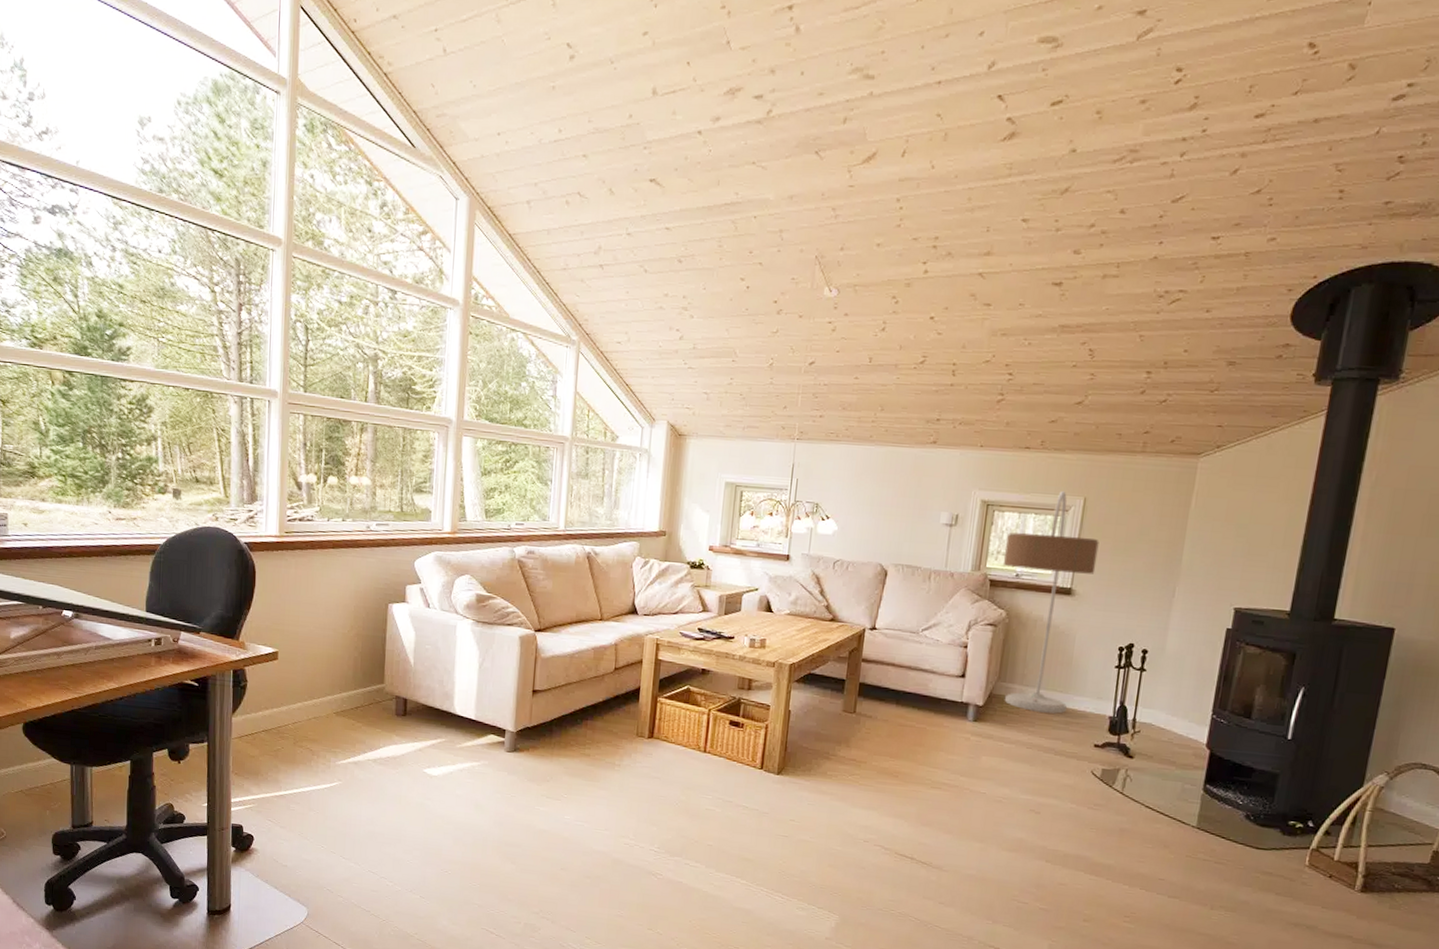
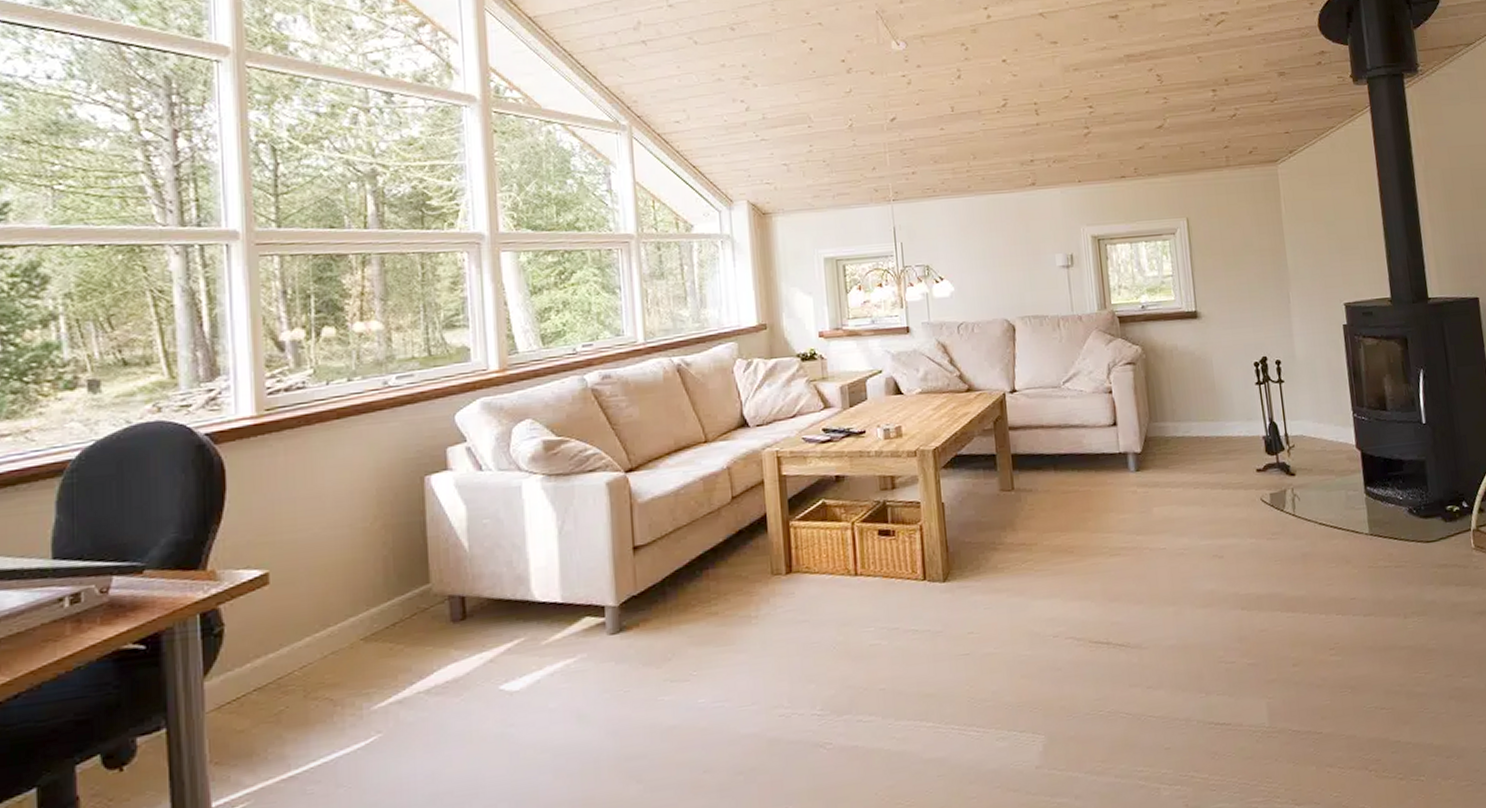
floor lamp: present [1002,491,1099,714] -> none [1124,215,1222,448]

